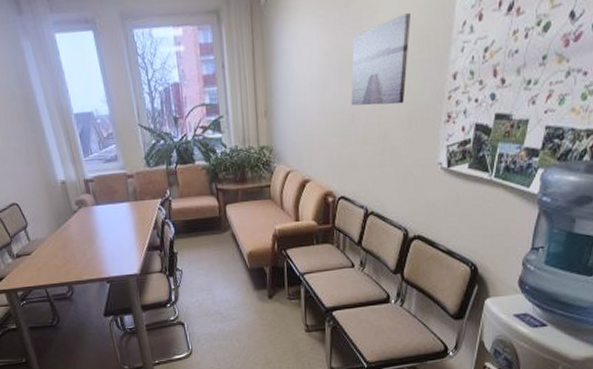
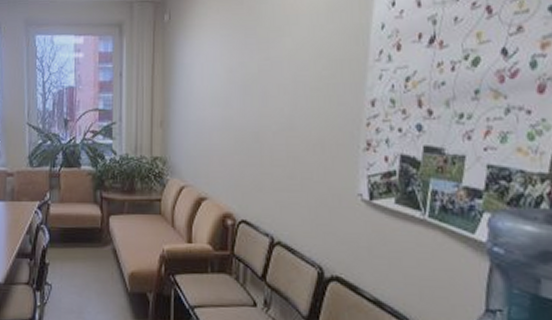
wall art: present [351,13,411,106] -> none [256,39,321,127]

